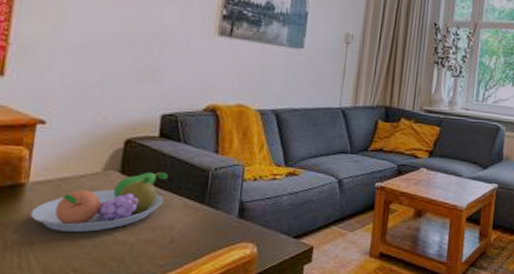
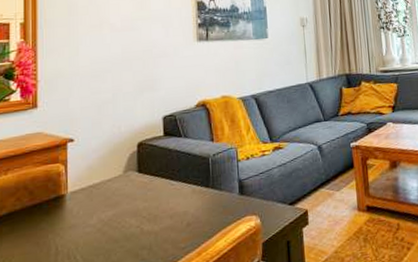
fruit bowl: present [30,172,168,232] -> none [72,165,176,231]

